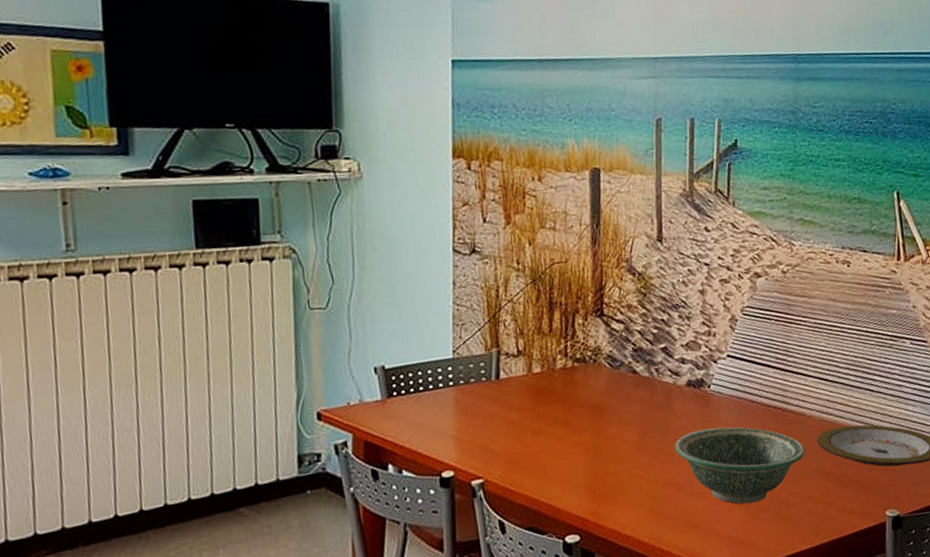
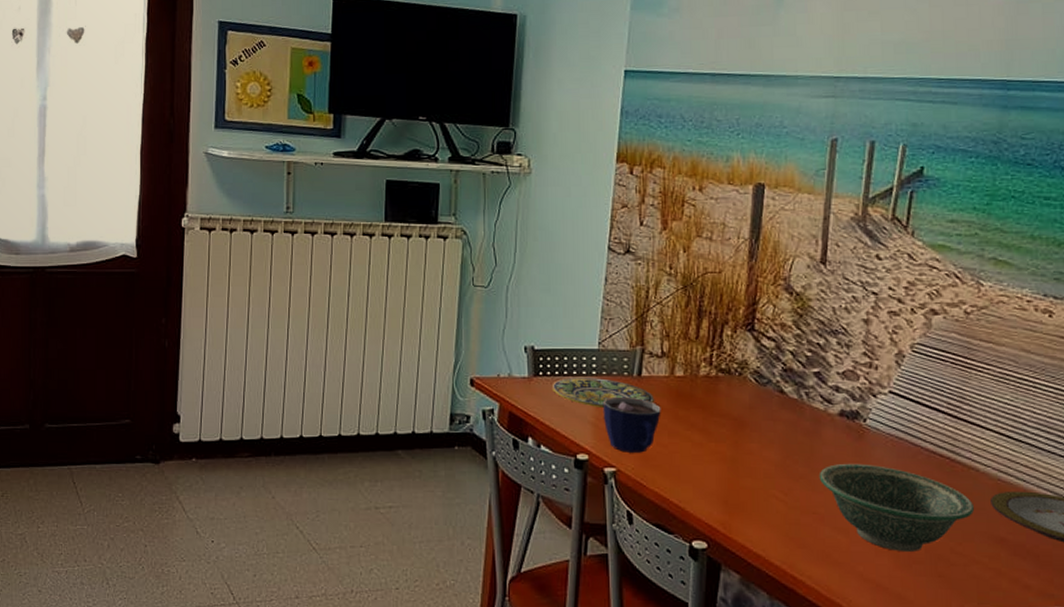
plate: none [407,387,516,420] -> present [551,378,655,407]
cup: none [464,402,523,461] -> present [603,396,661,453]

